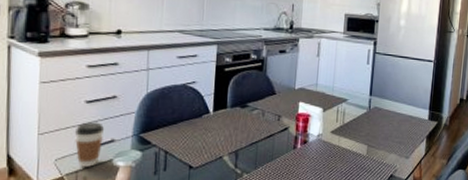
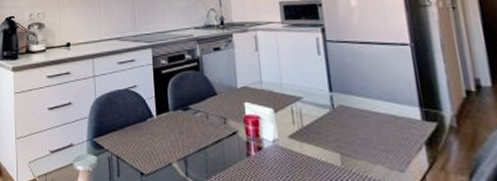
coffee cup: present [74,122,104,167] -> none [41,127,64,170]

